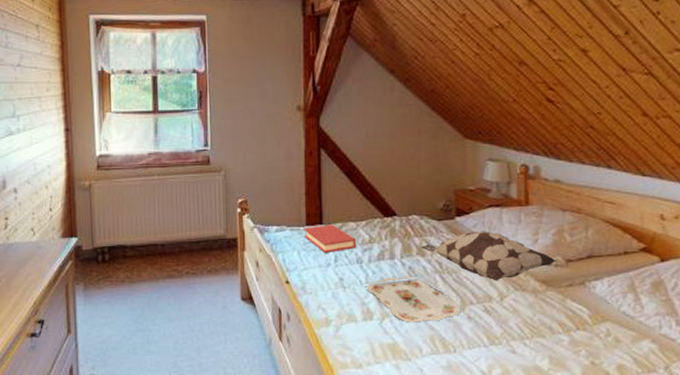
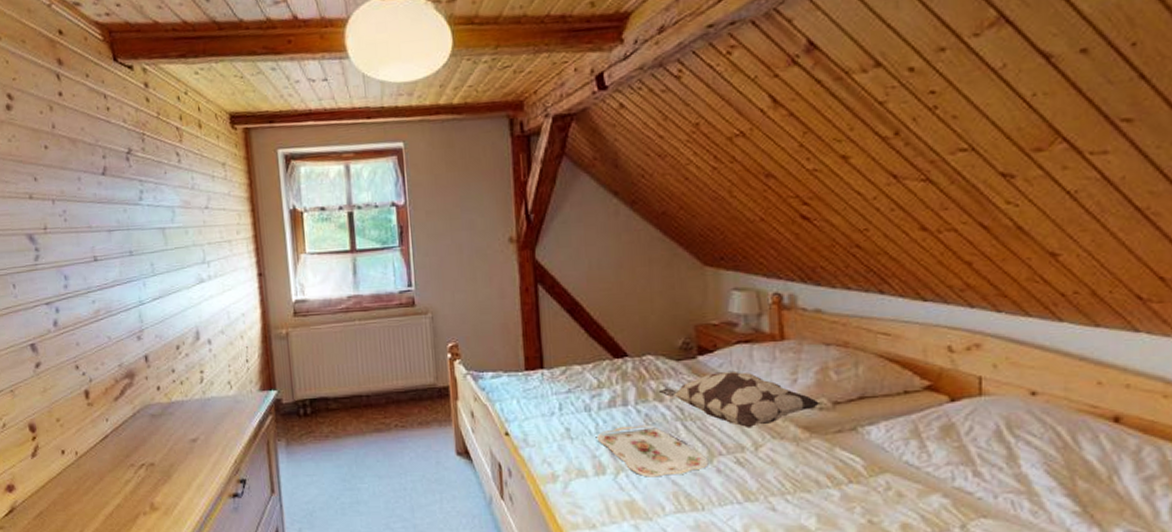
hardback book: present [305,224,357,253] -> none [524,368,584,401]

